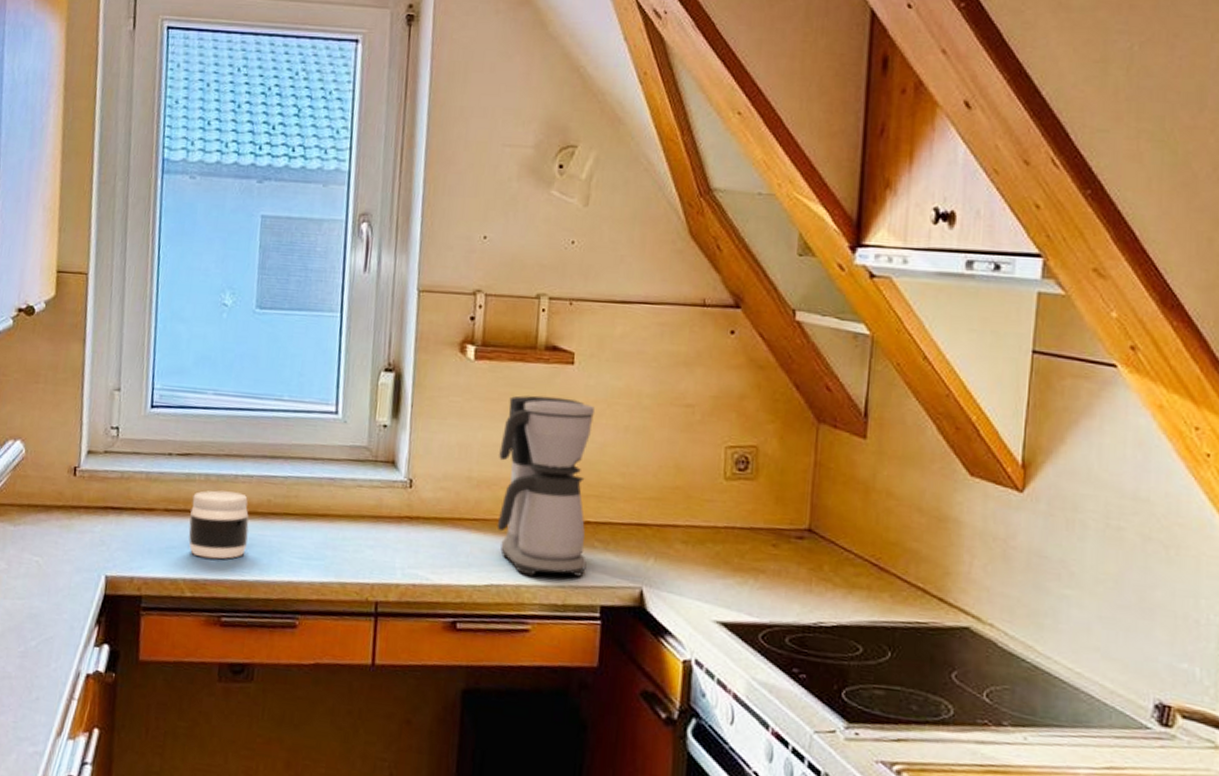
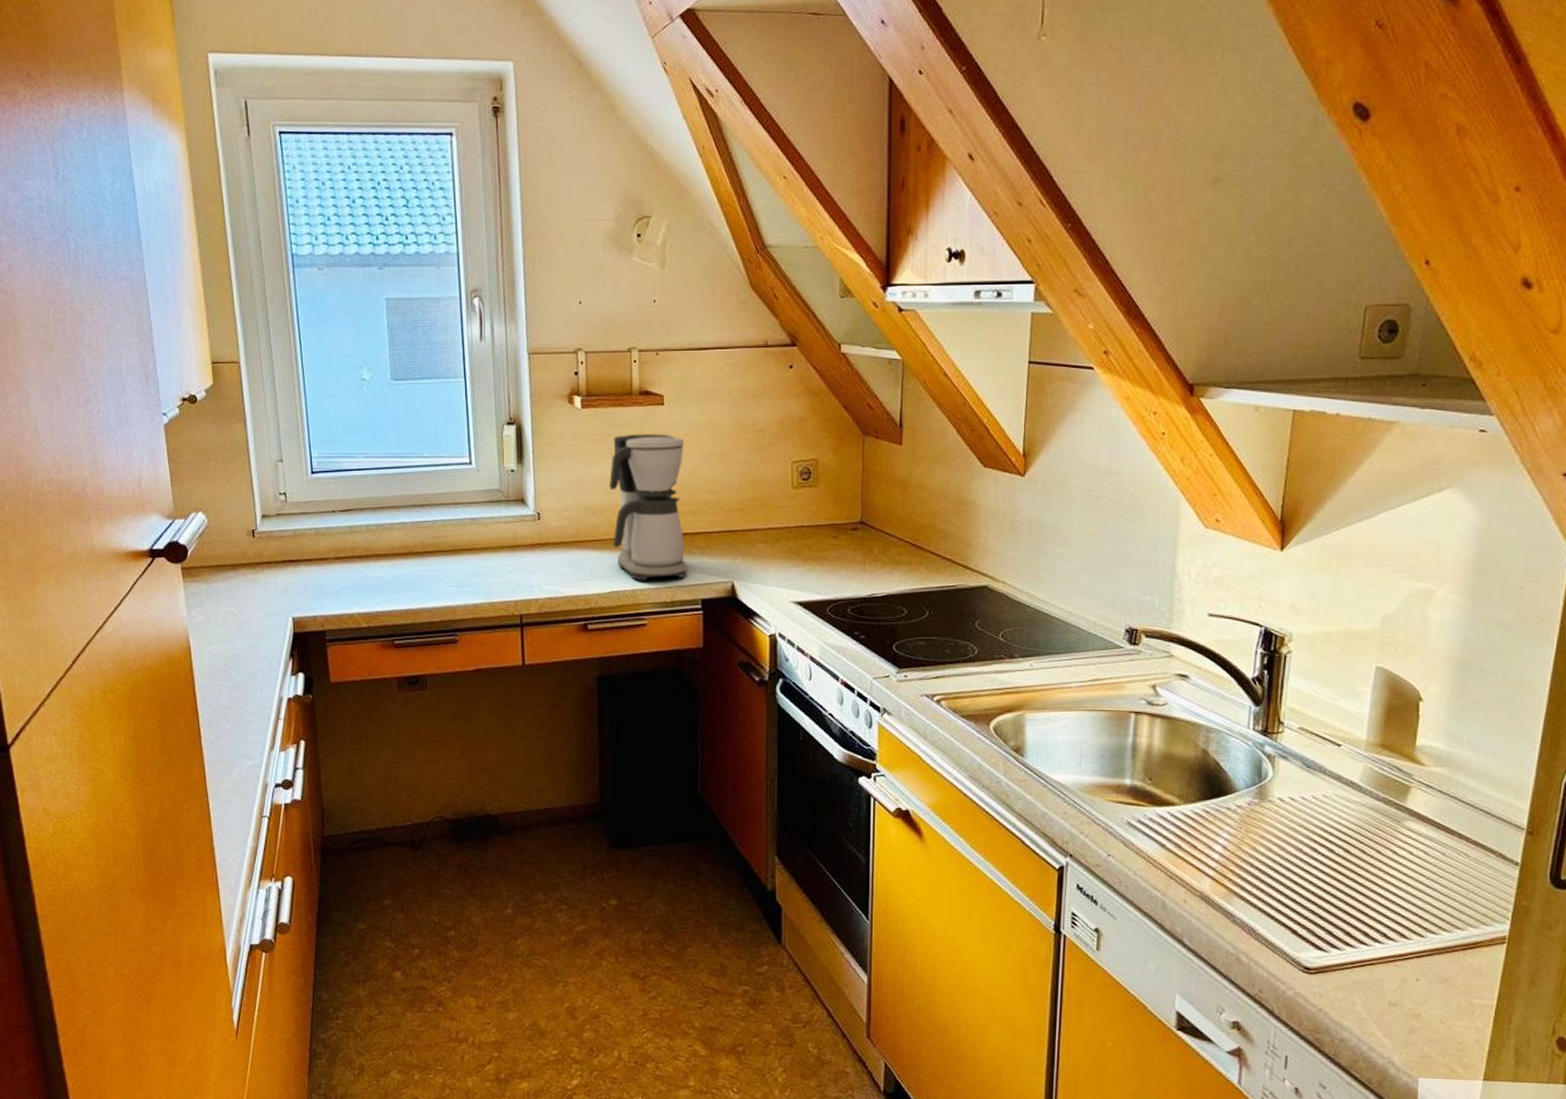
jar: present [188,490,249,559] -> none [357,538,408,594]

